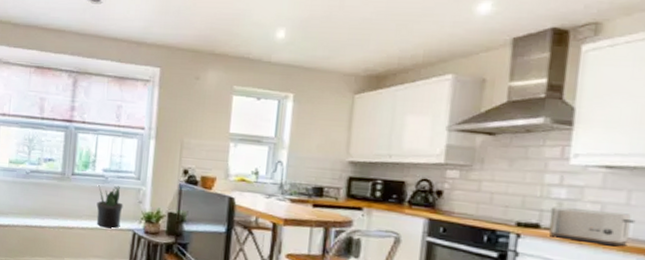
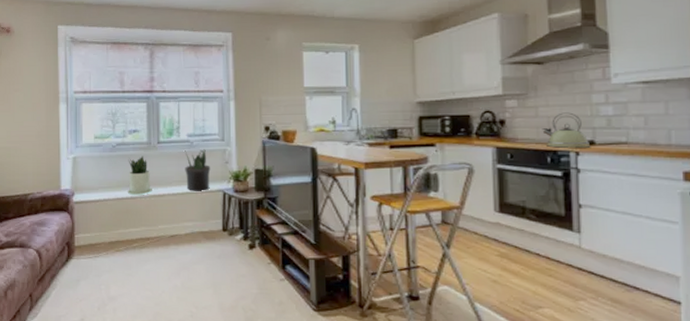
planter: none [36,185,62,225] -> present [127,156,152,195]
kettle: none [482,190,535,231] -> present [542,112,591,148]
toaster: present [548,206,636,247] -> none [602,122,676,154]

